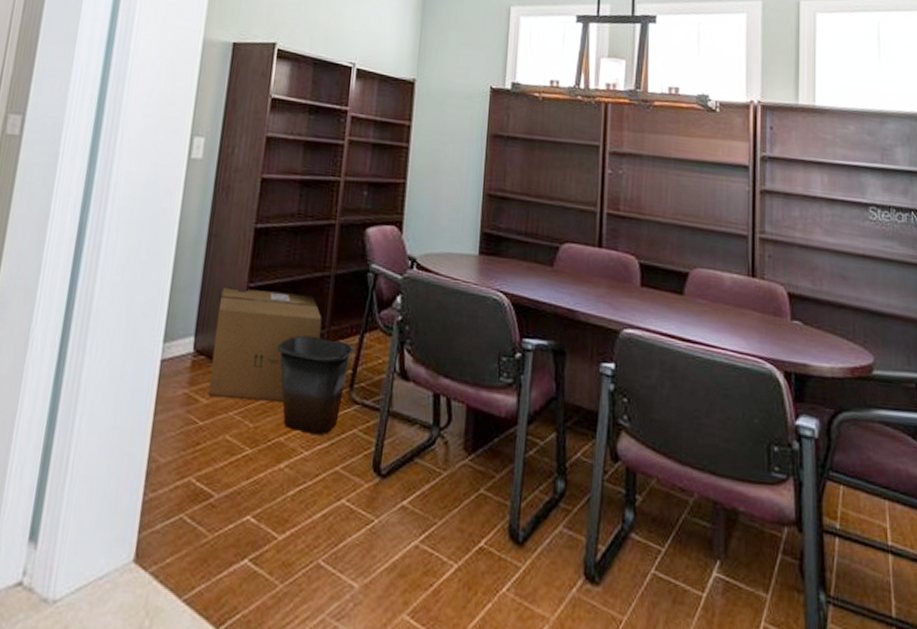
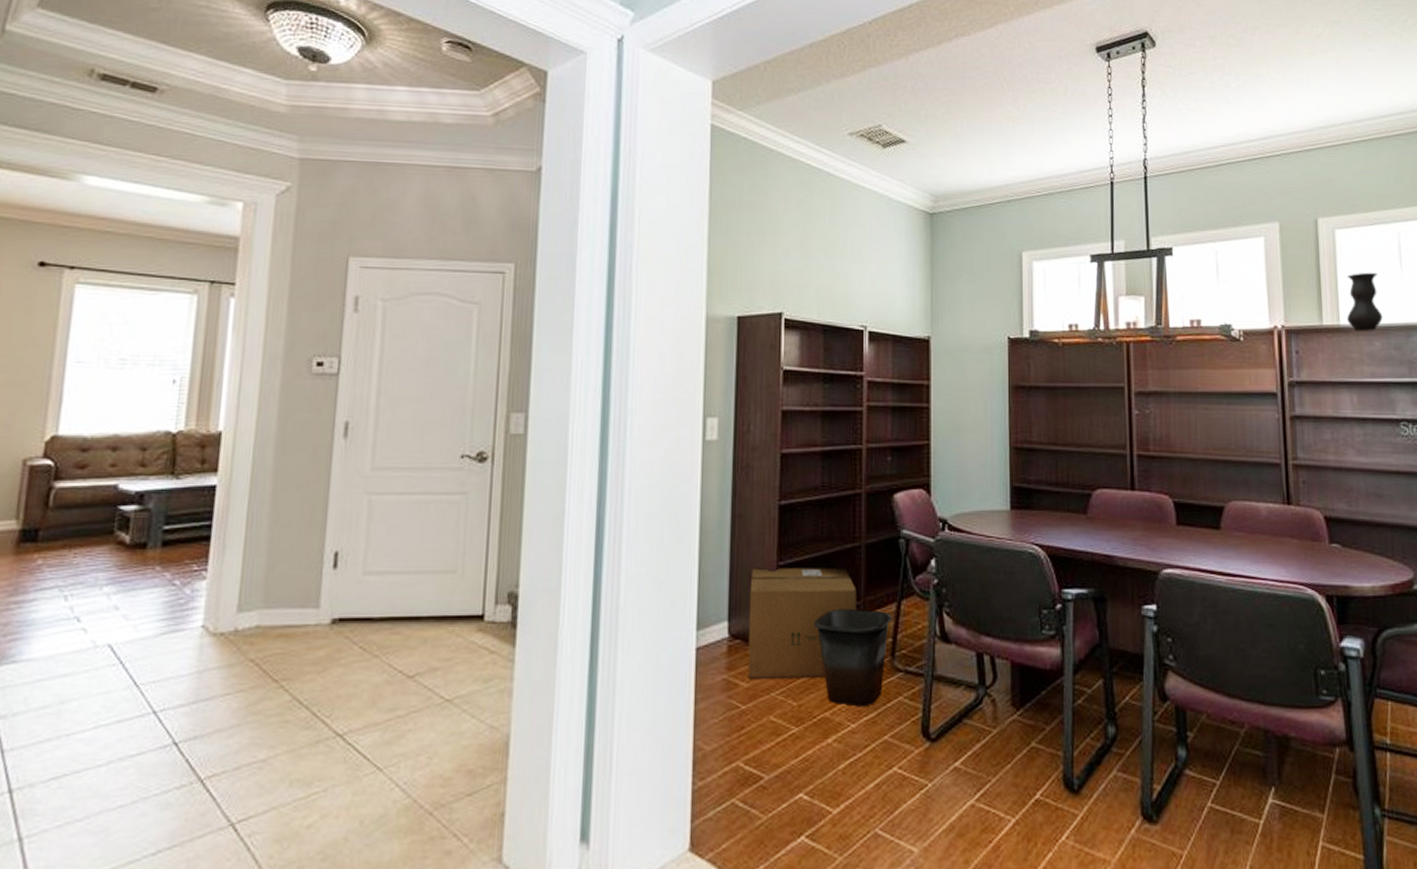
vase: none [823,56,858,115] -> present [1347,272,1383,331]

